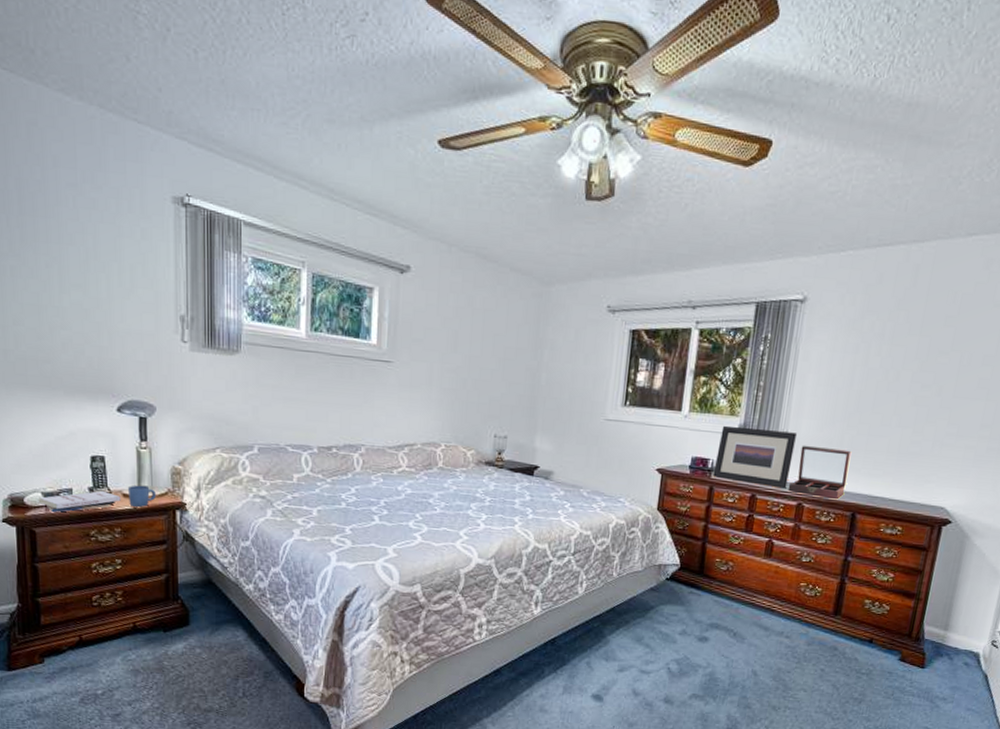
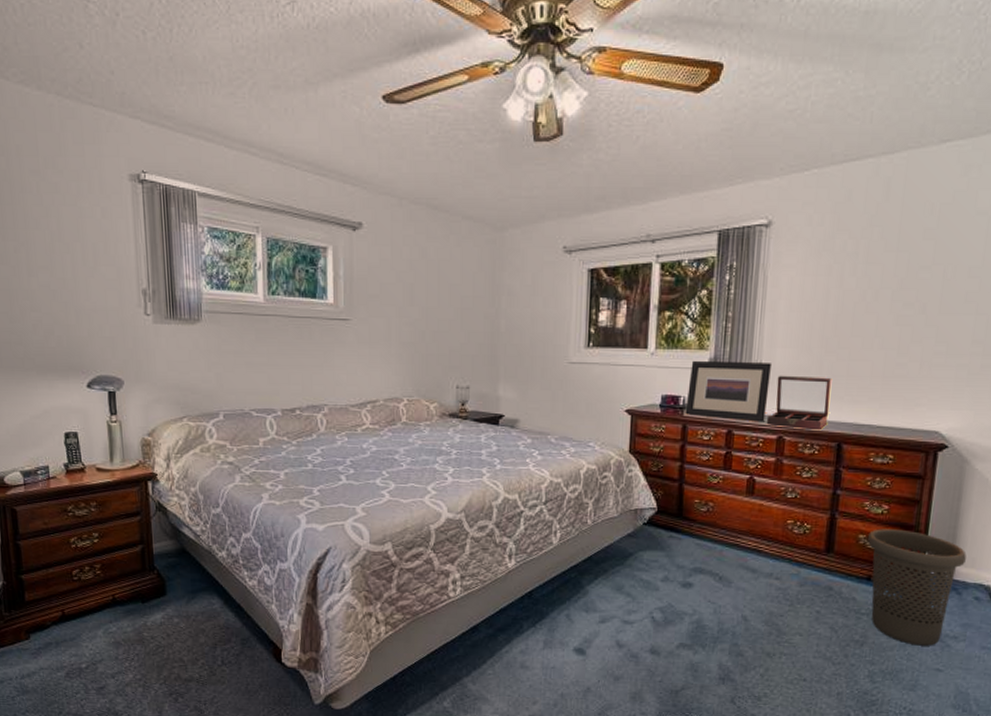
books: present [39,490,121,513] -> none [18,466,95,491]
mug: present [127,485,156,508] -> none [100,458,128,481]
trash bin: none [870,595,960,706] -> present [868,529,967,646]

